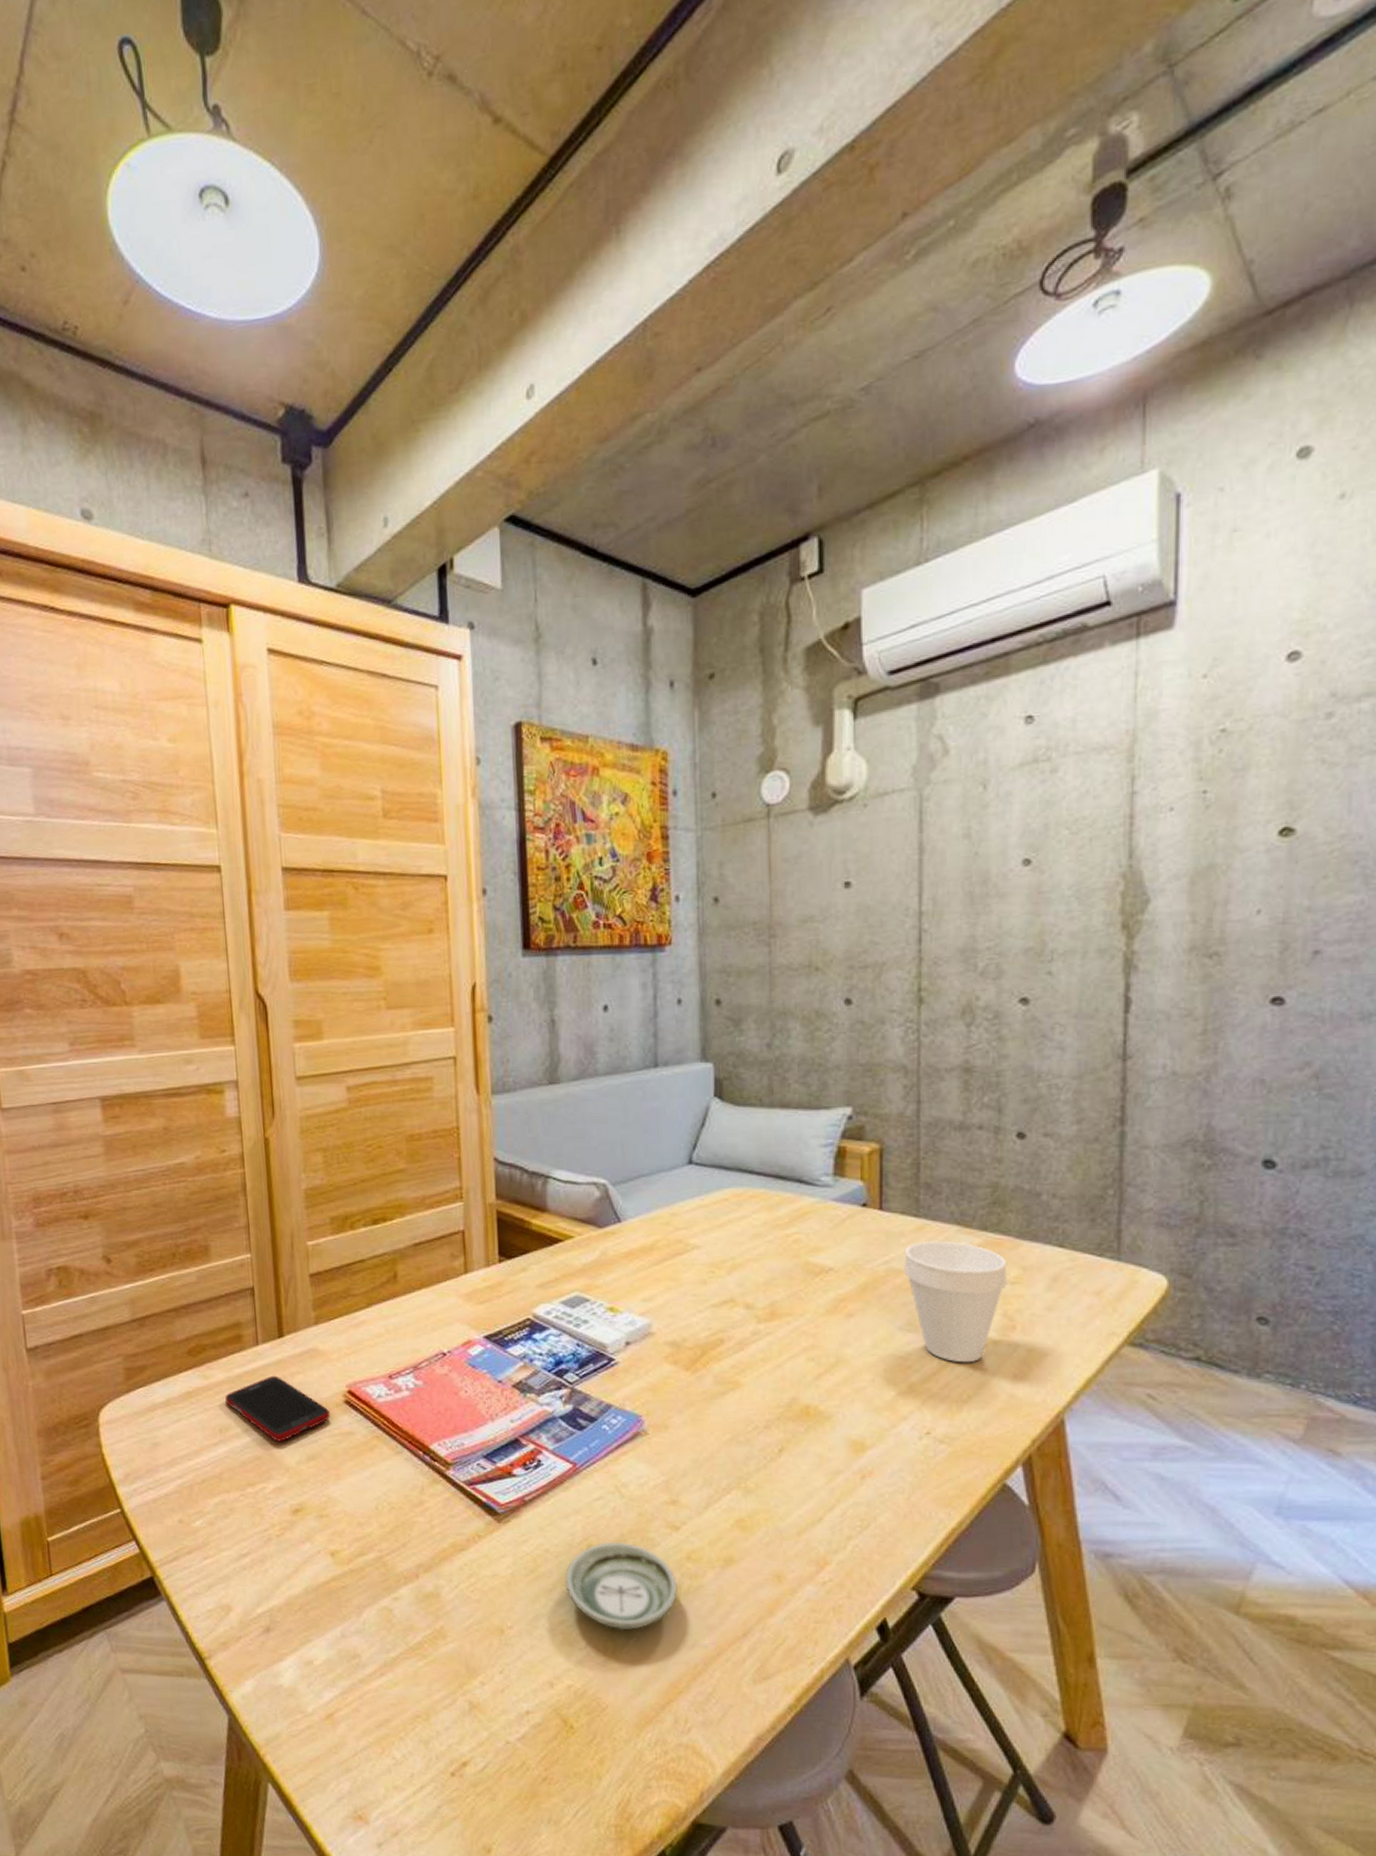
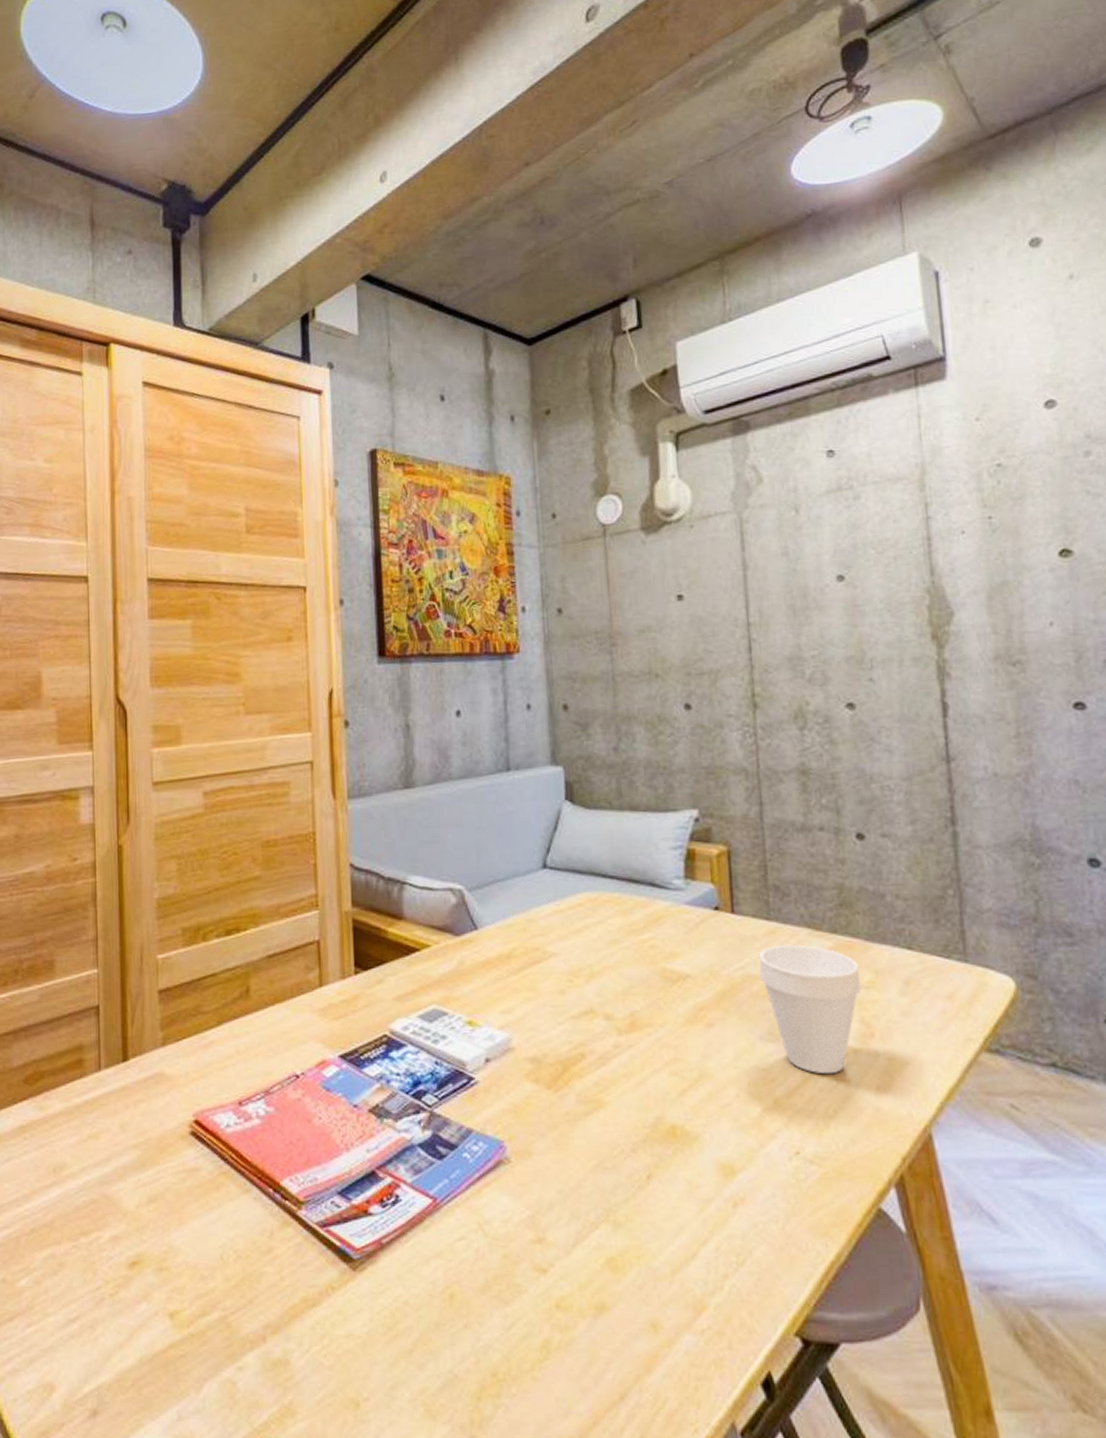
cell phone: present [225,1375,331,1442] -> none [62,1104,175,1182]
saucer: present [565,1542,677,1631] -> none [426,1289,548,1398]

